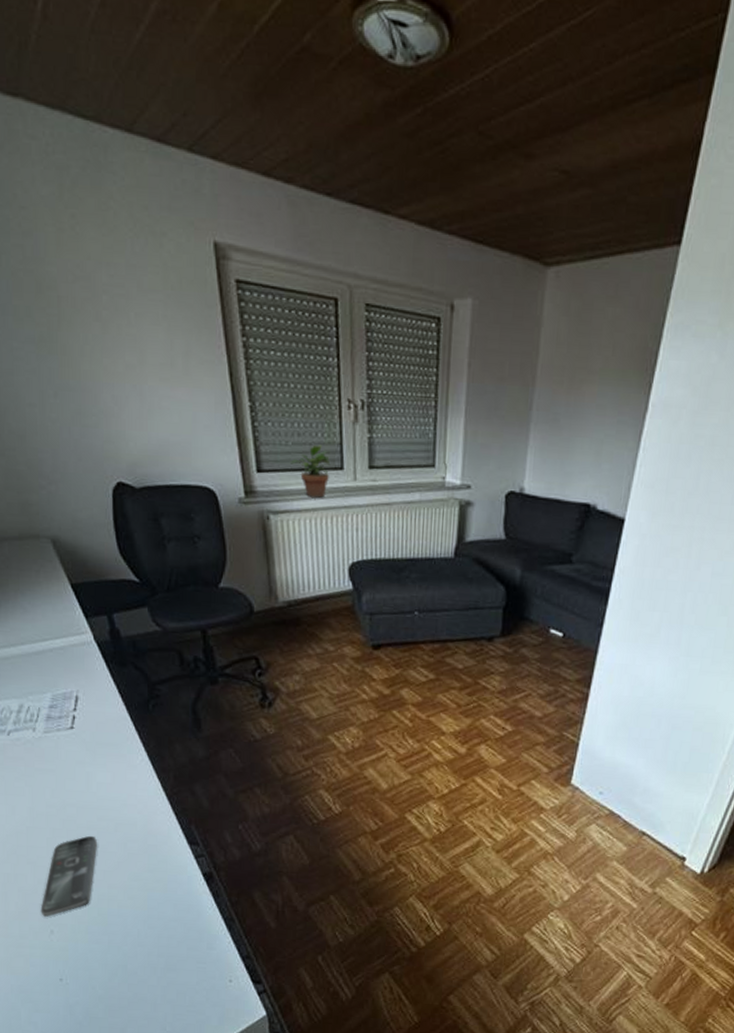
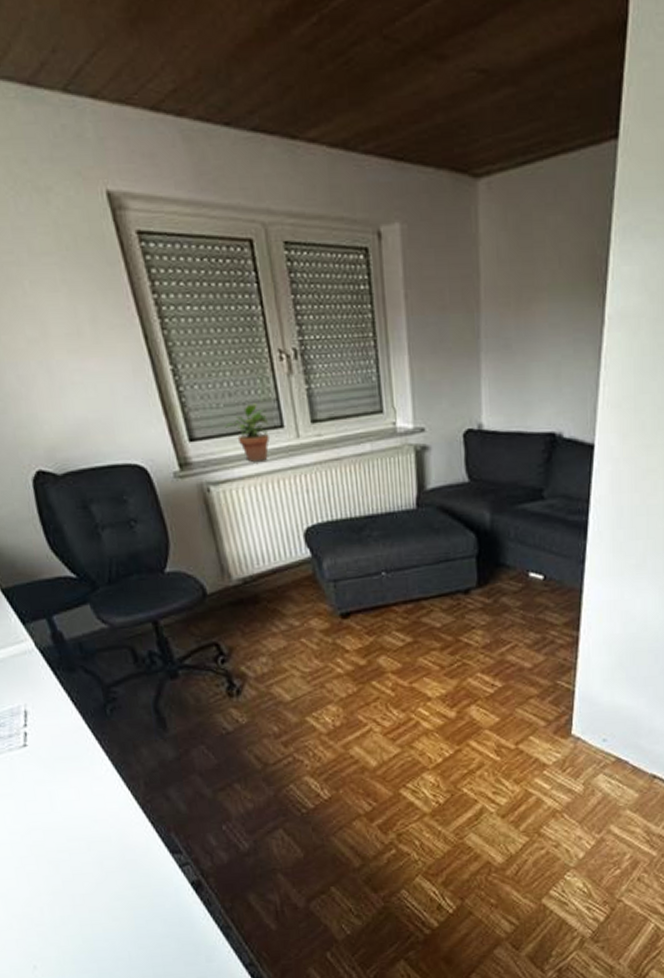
mobile phone: present [40,835,97,917] -> none [19,858,73,952]

